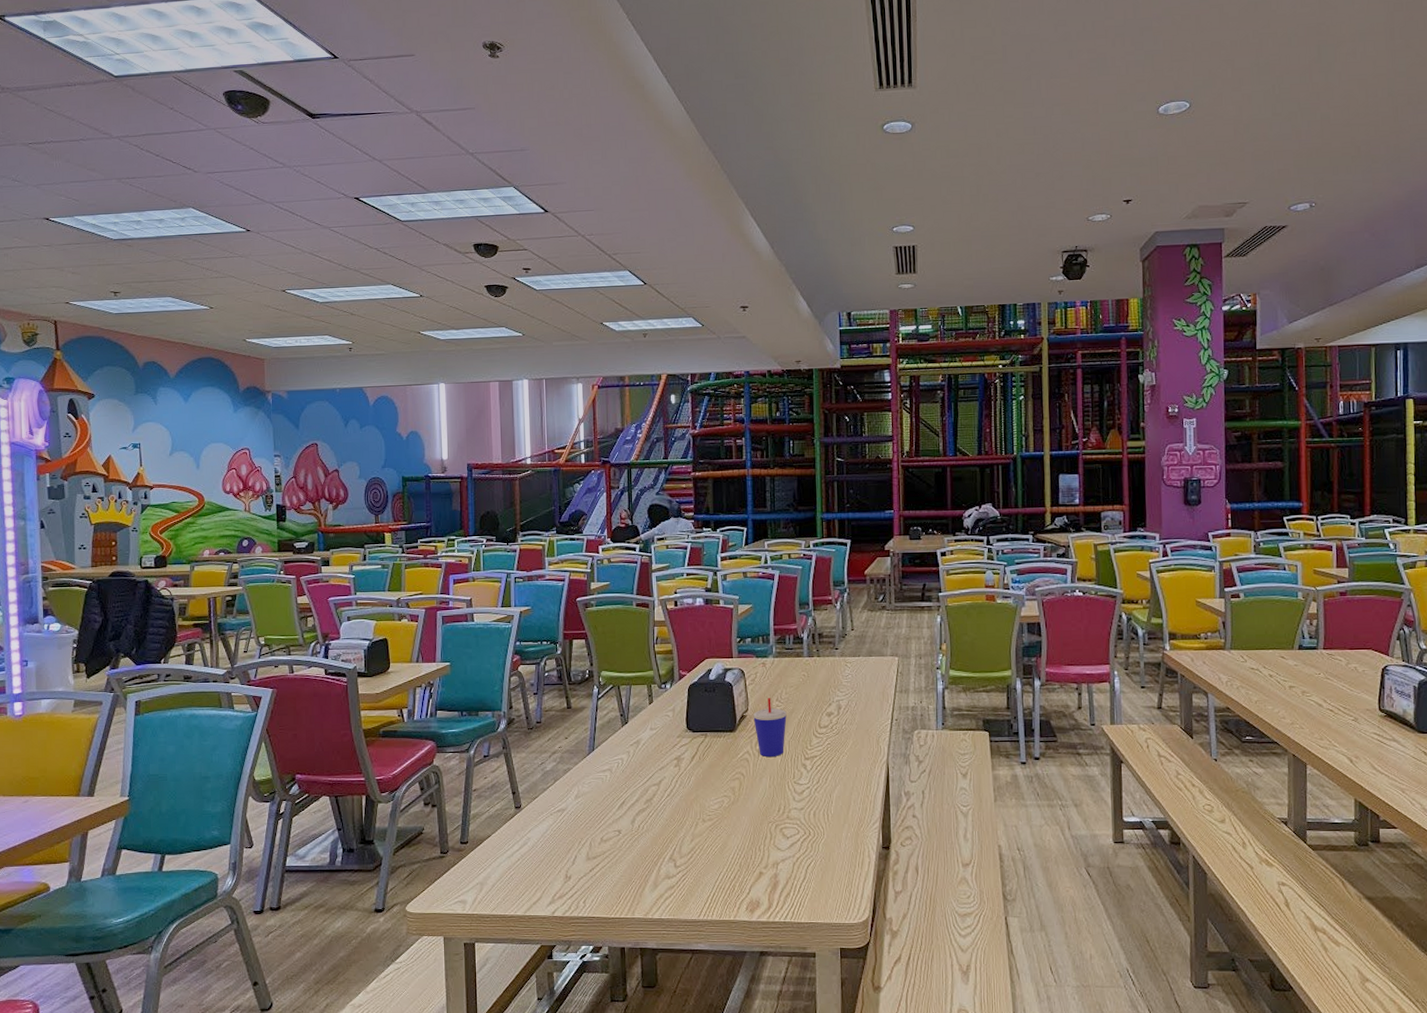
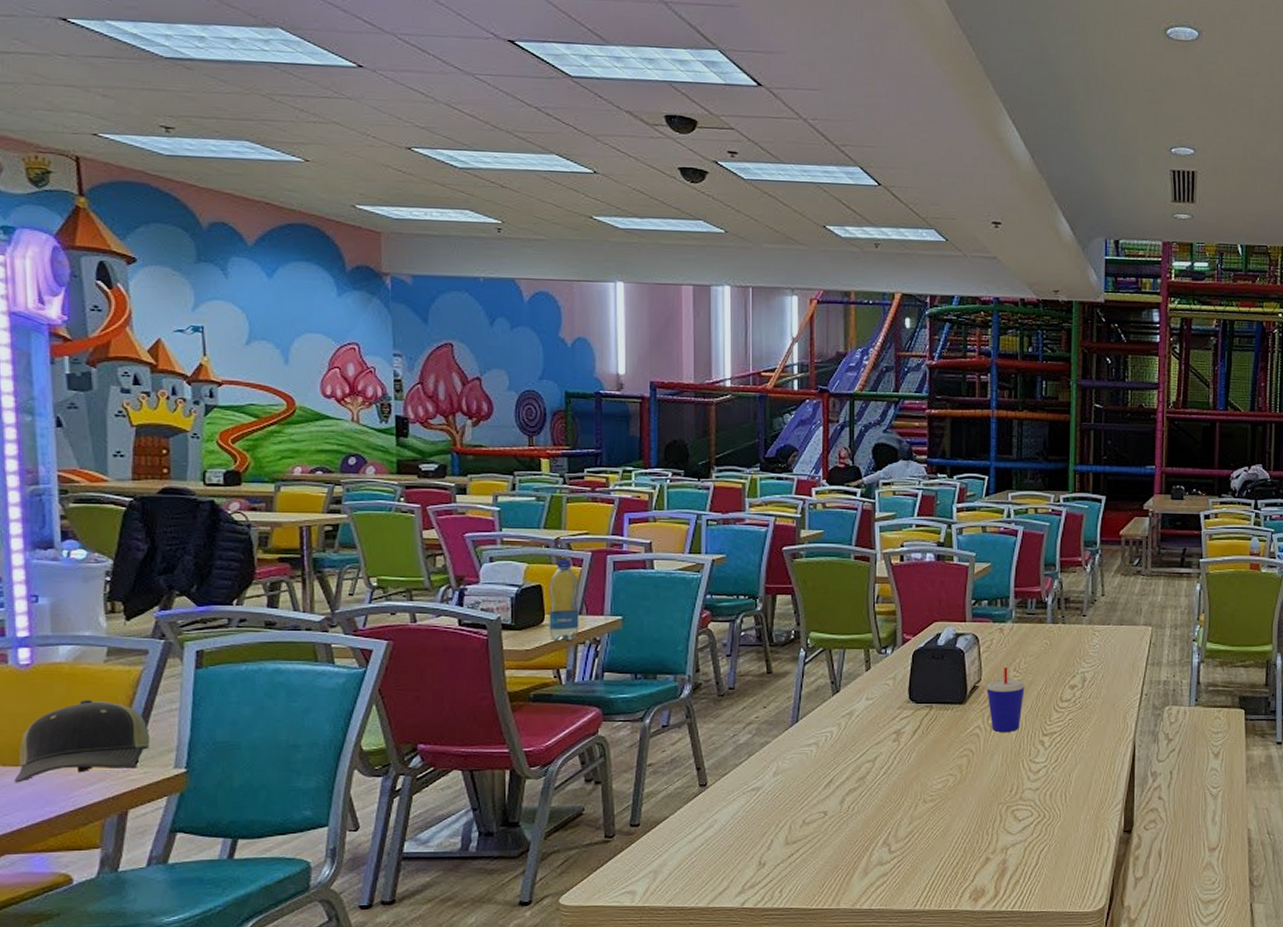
baseball cap: none [10,742,104,810] -> present [14,700,151,783]
bottle: none [393,616,417,686] -> present [549,559,579,641]

